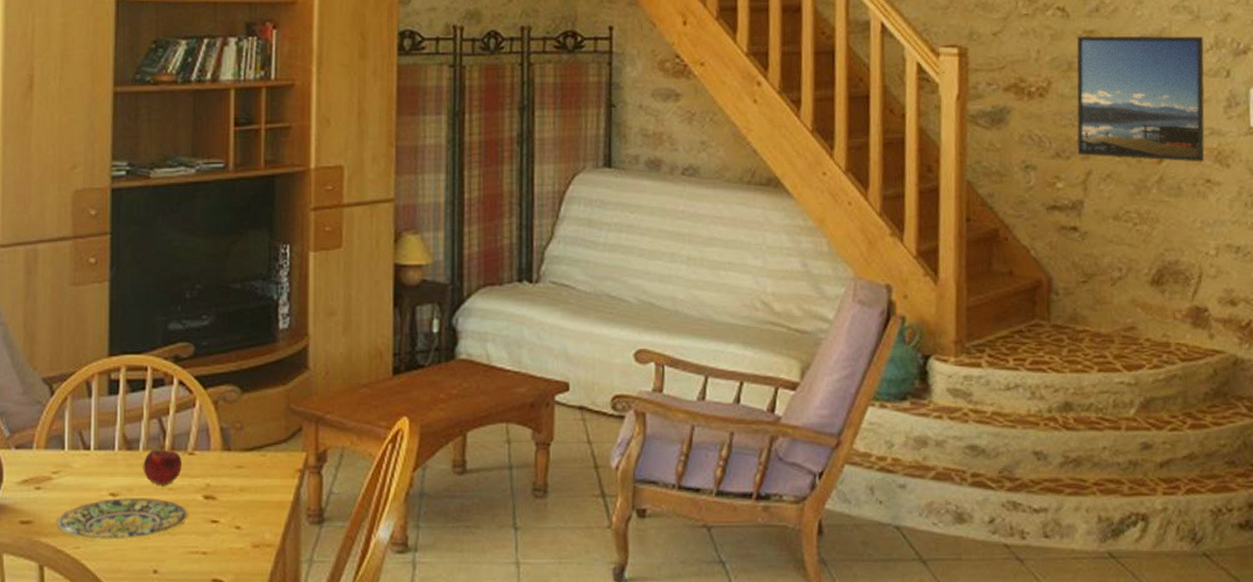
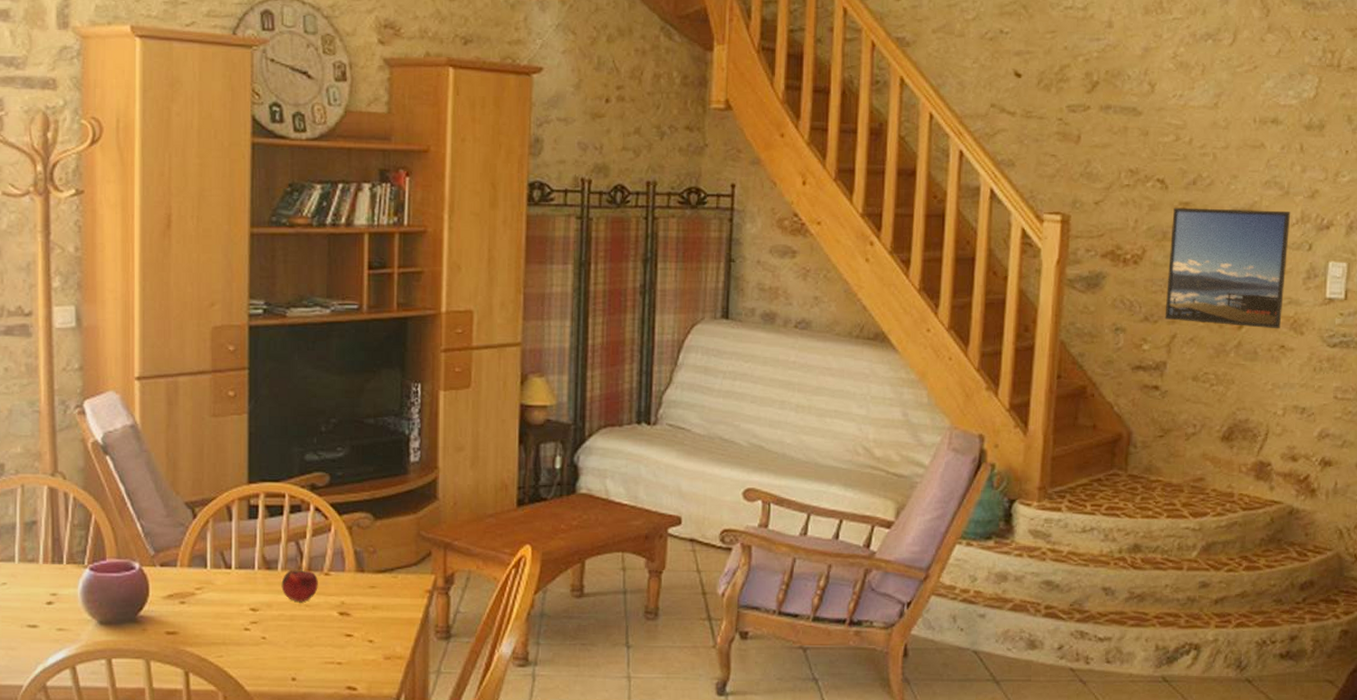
plate: present [57,498,189,541] -> none [201,613,325,651]

